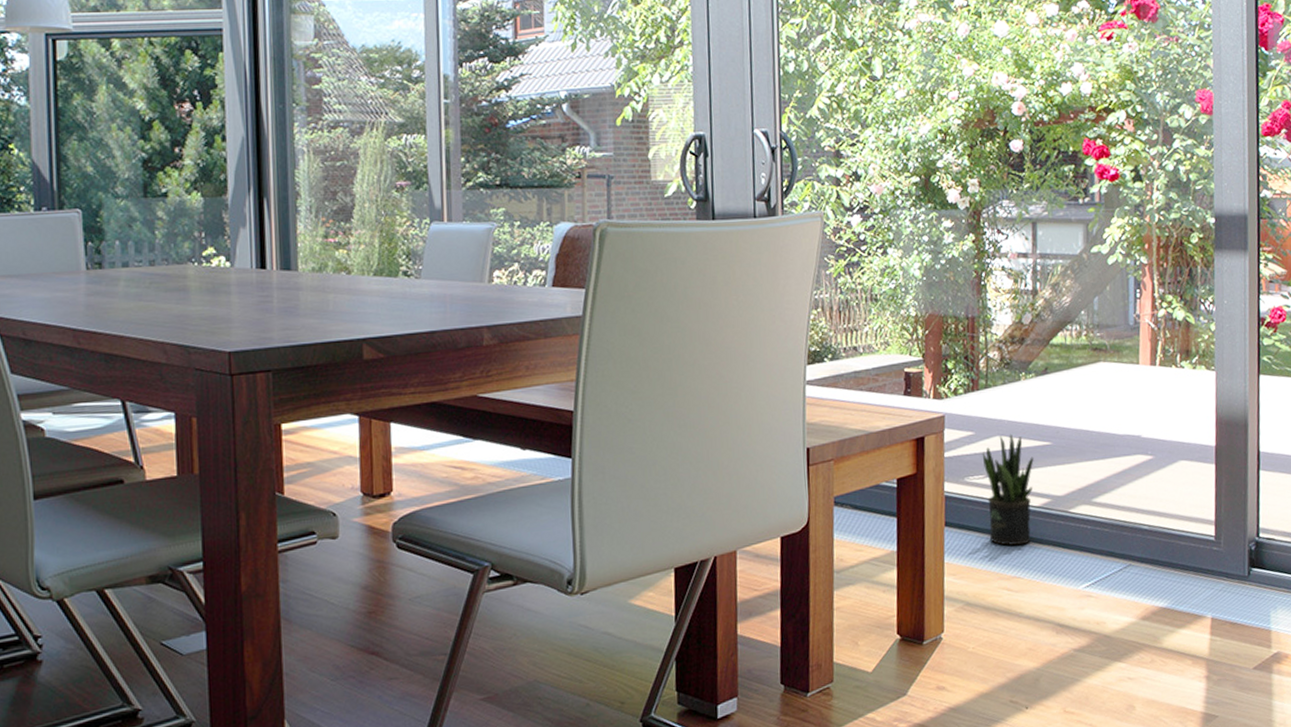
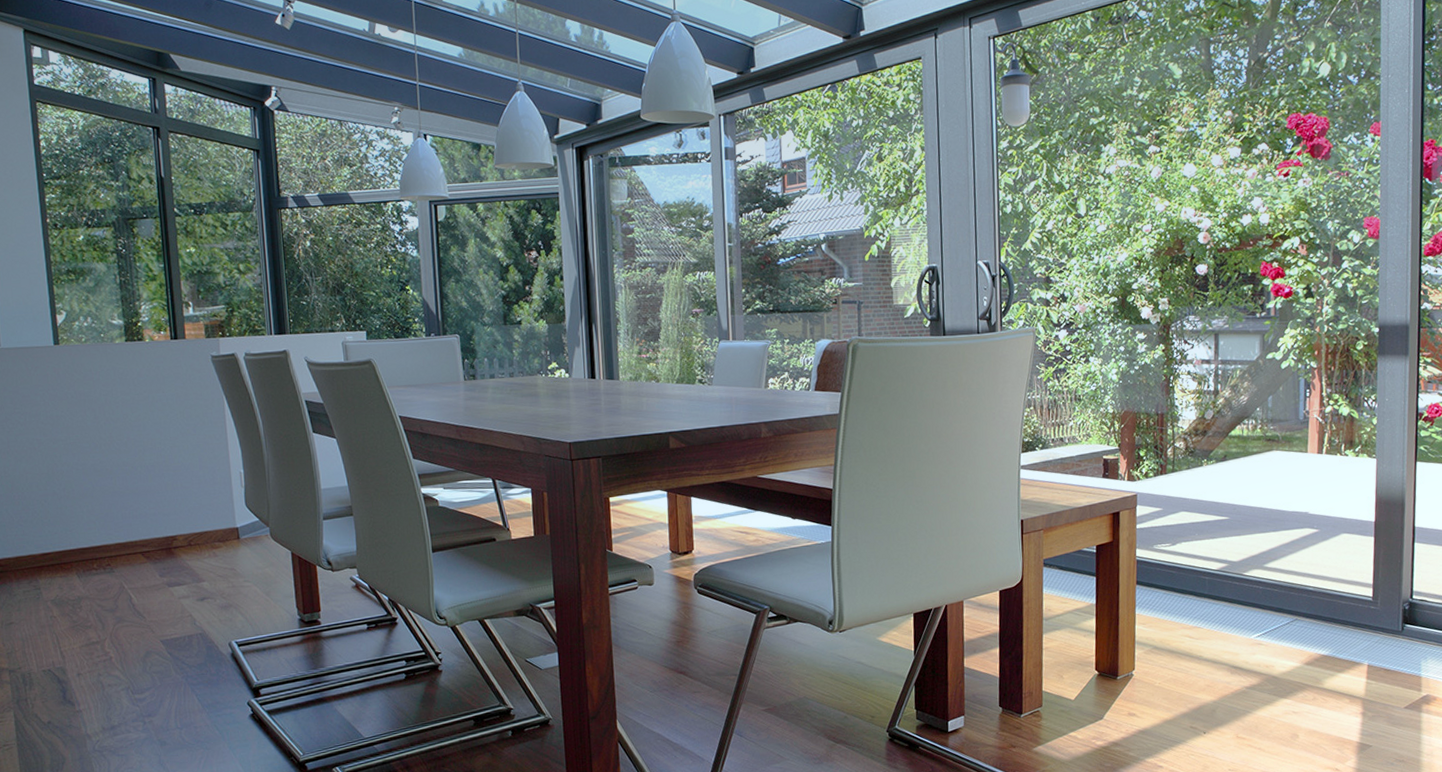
potted plant: present [982,434,1034,546] -> none [1168,510,1214,602]

